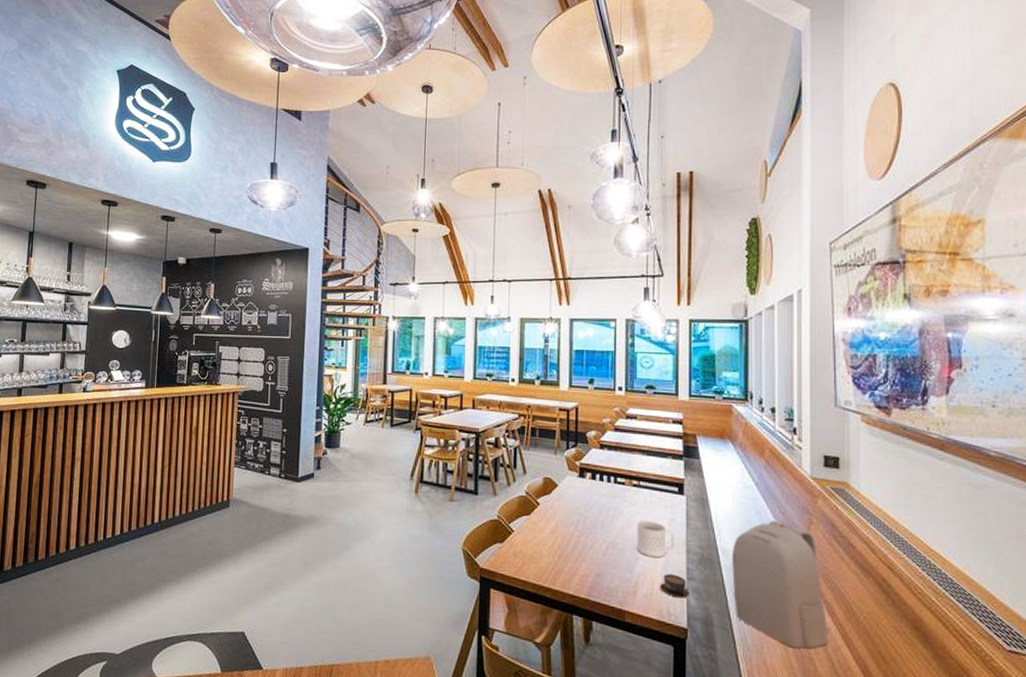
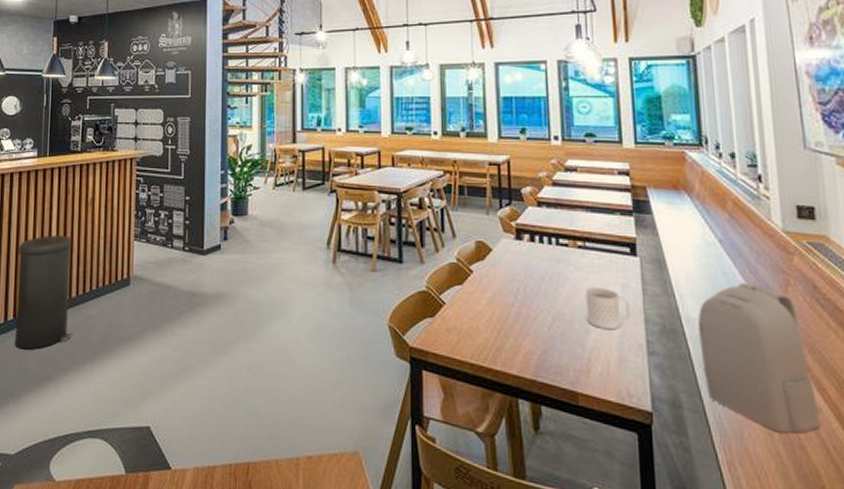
pedal bin: none [121,460,176,562] -> present [15,235,73,350]
teacup: present [660,574,690,598] -> none [617,348,652,377]

